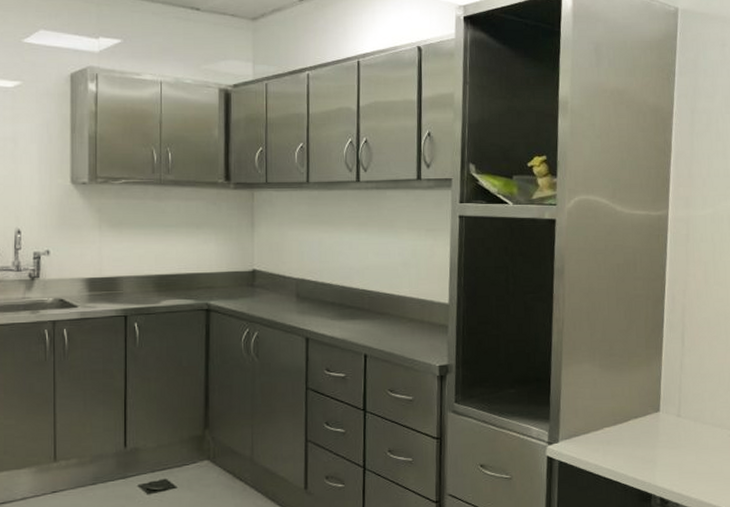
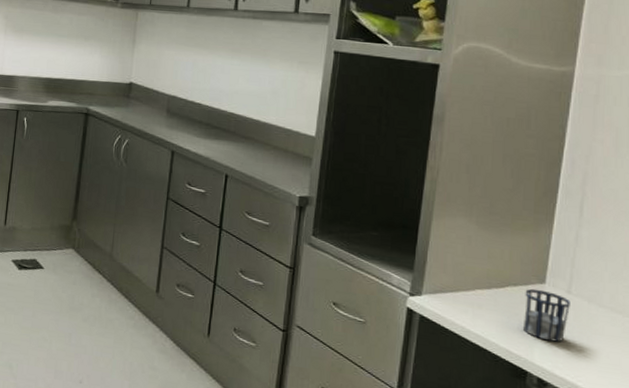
cup: none [644,418,681,463] -> present [522,288,570,342]

